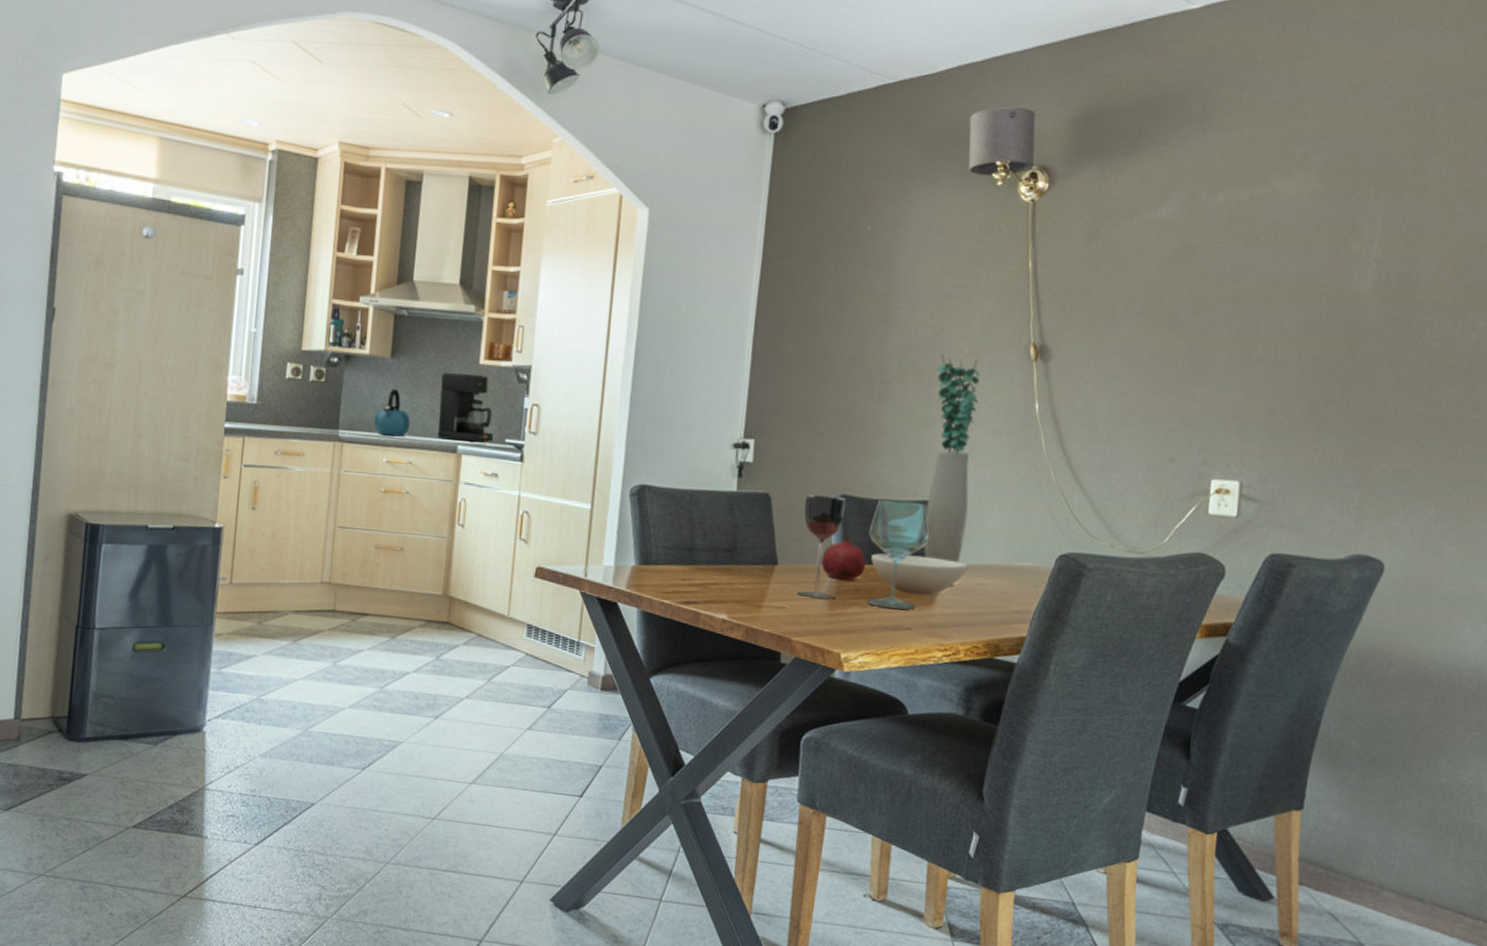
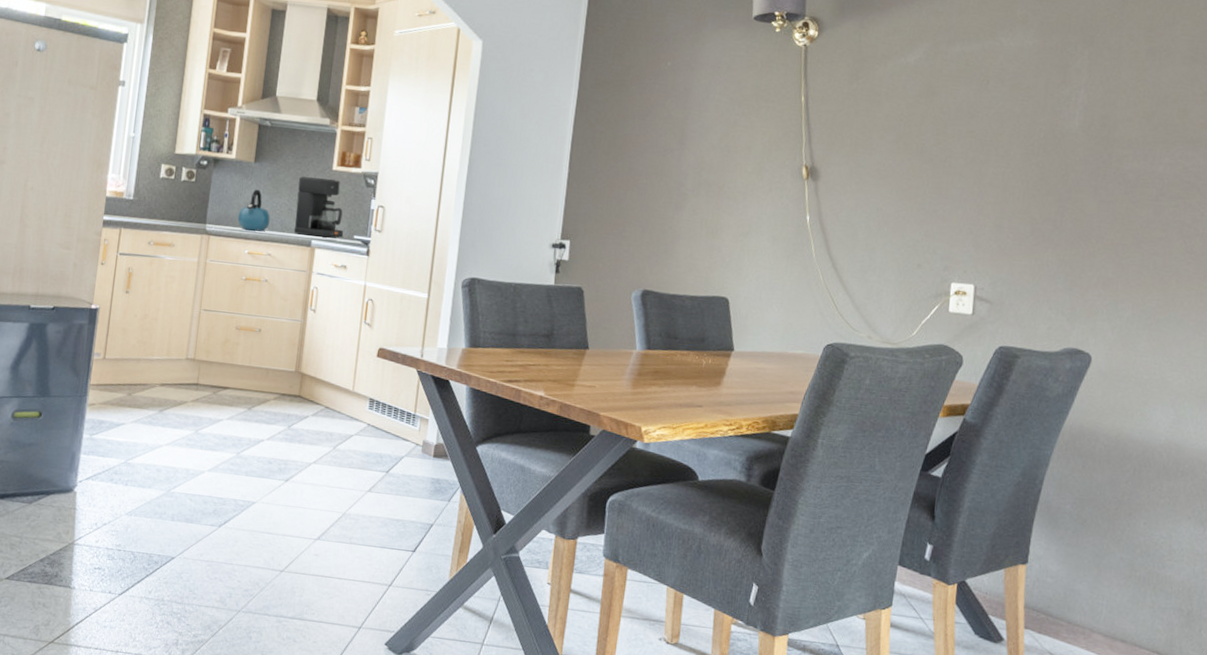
wineglass: present [797,495,847,599] -> none [605,289,648,380]
fruit: present [821,536,866,581] -> none [625,325,664,364]
wine glass: present [867,499,930,610] -> none [665,294,718,390]
bowl: present [871,553,969,596] -> none [668,340,751,378]
vase: present [923,354,980,564] -> none [712,172,761,351]

